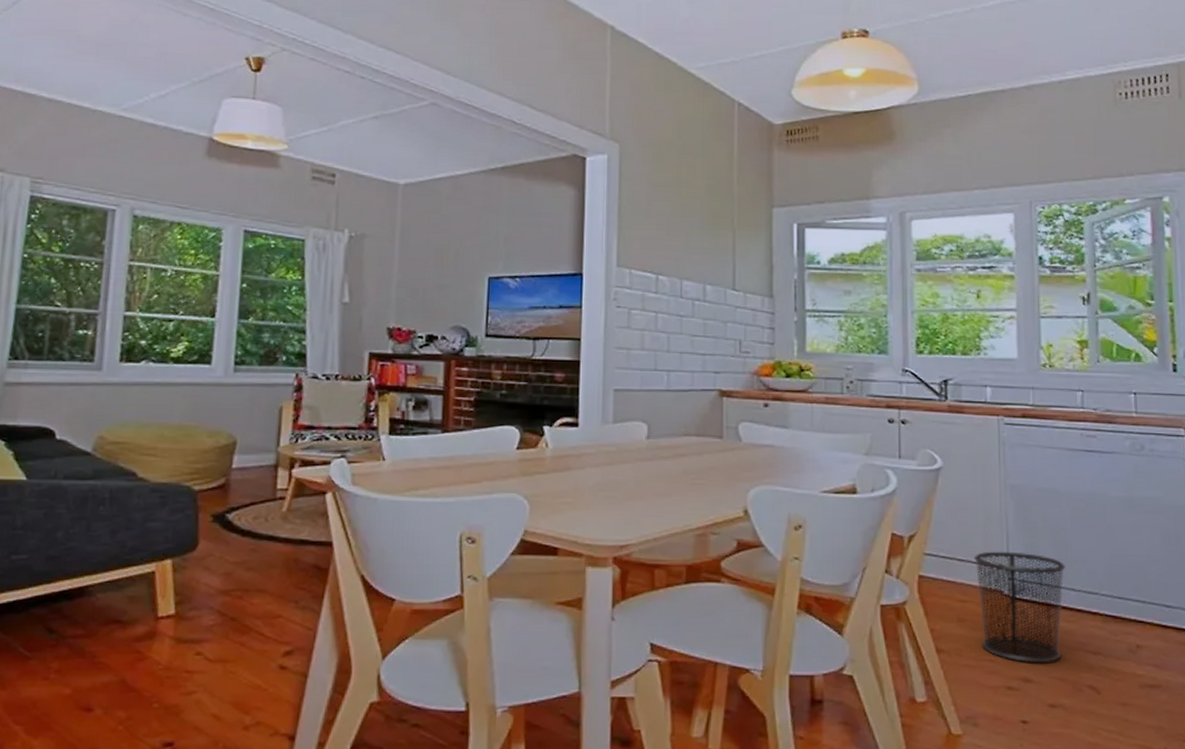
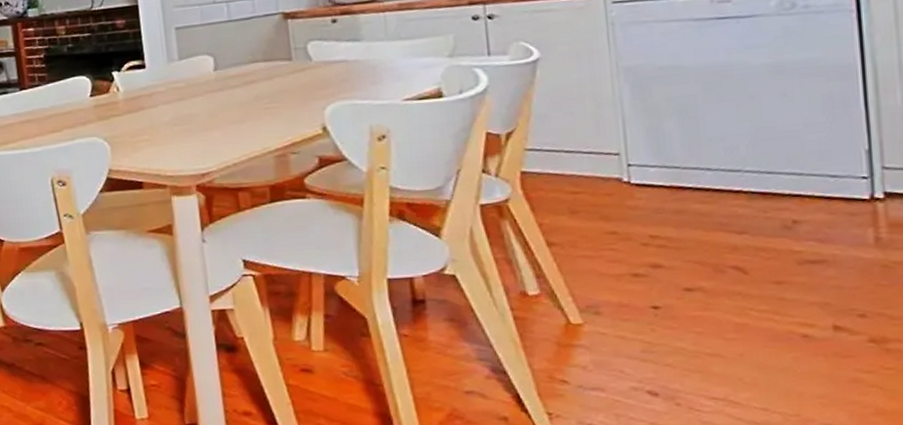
waste bin: present [973,551,1066,662] -> none [584,136,698,249]

